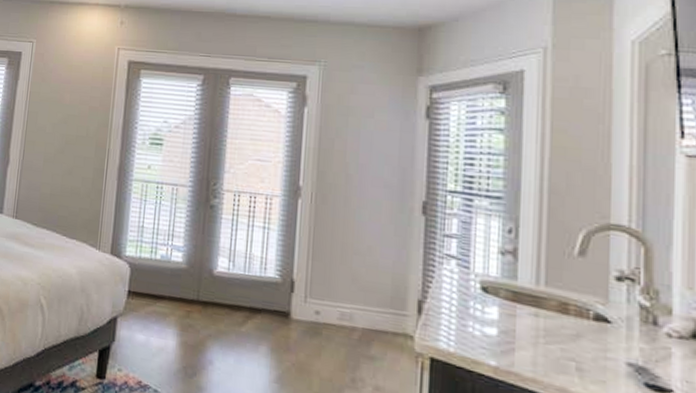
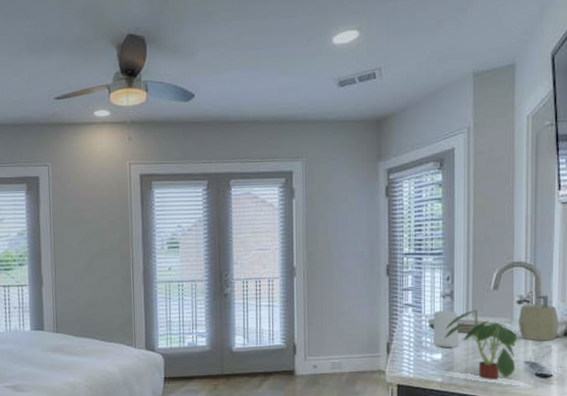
candle: none [484,270,524,325] -> present [432,311,459,348]
plant: none [502,278,616,381] -> present [444,310,518,380]
soap dispenser: none [616,274,685,342] -> present [518,295,560,341]

